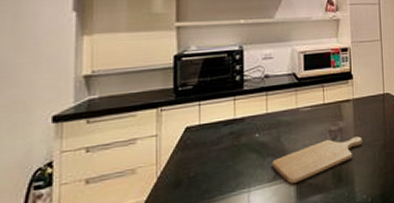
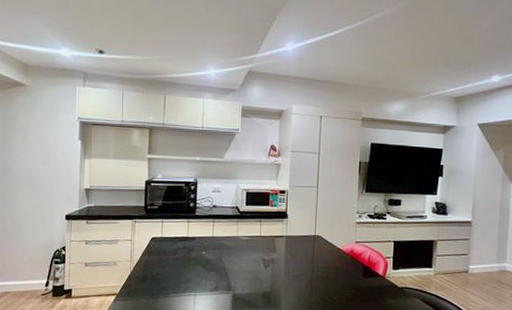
chopping board: present [272,136,362,184] -> none [214,266,291,296]

